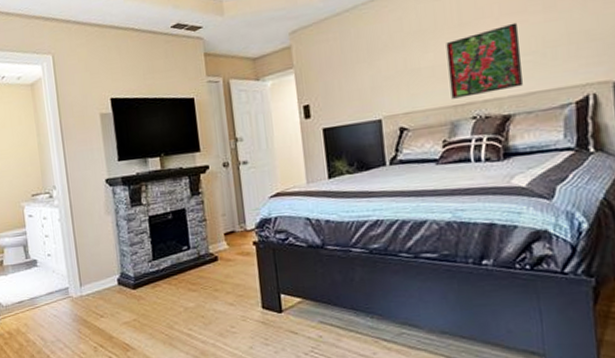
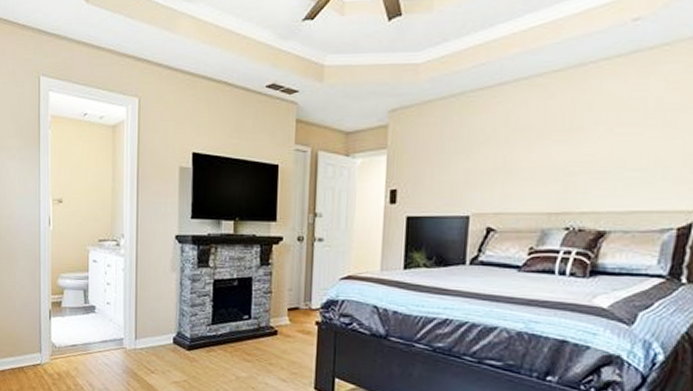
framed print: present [446,22,523,99] -> none [547,134,633,206]

